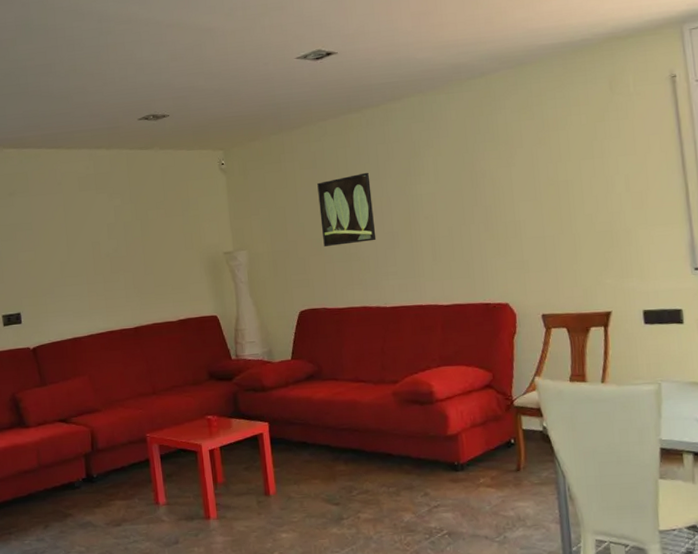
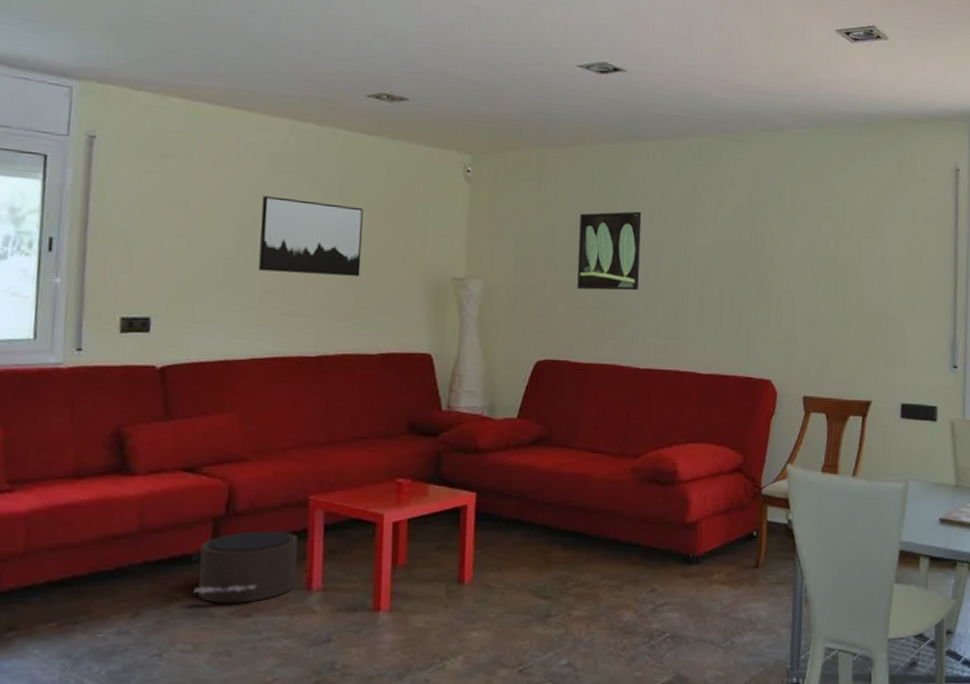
wall art: none [78,208,155,268] -> present [258,196,363,276]
pouf: none [79,462,147,517] -> present [194,531,298,604]

